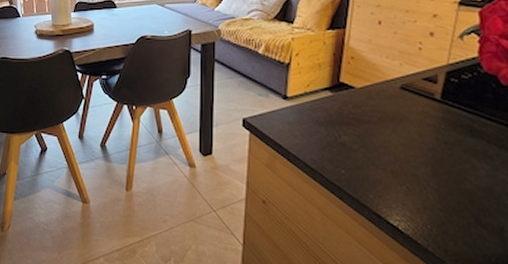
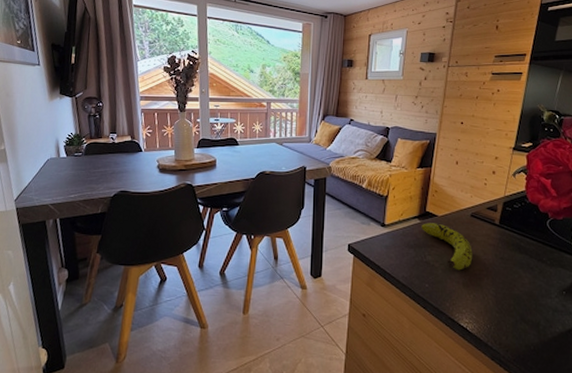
fruit: none [334,96,405,156] -> present [421,223,473,271]

